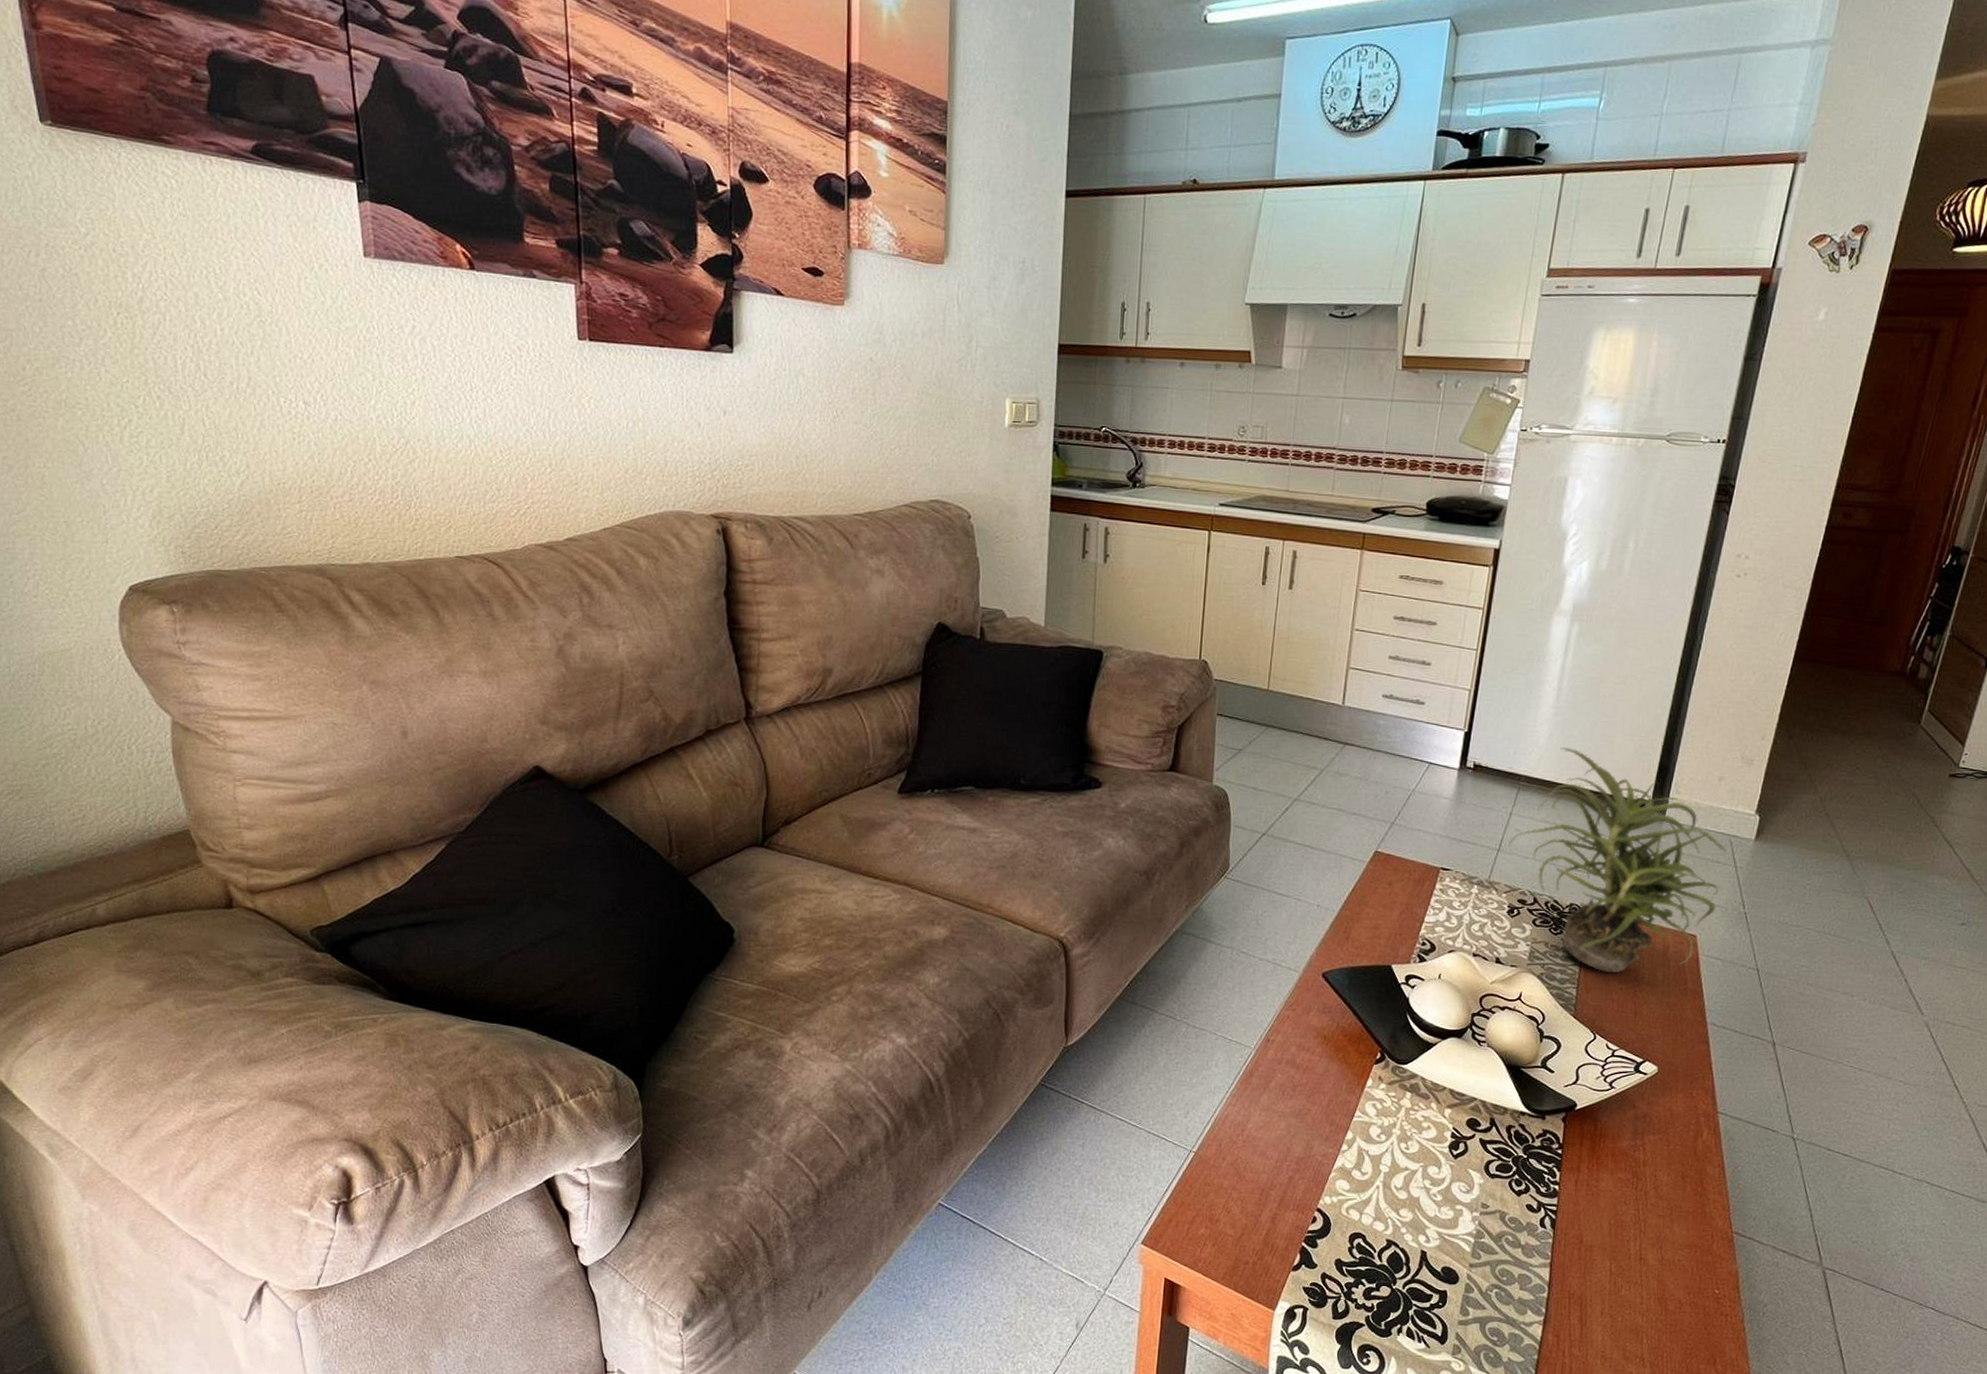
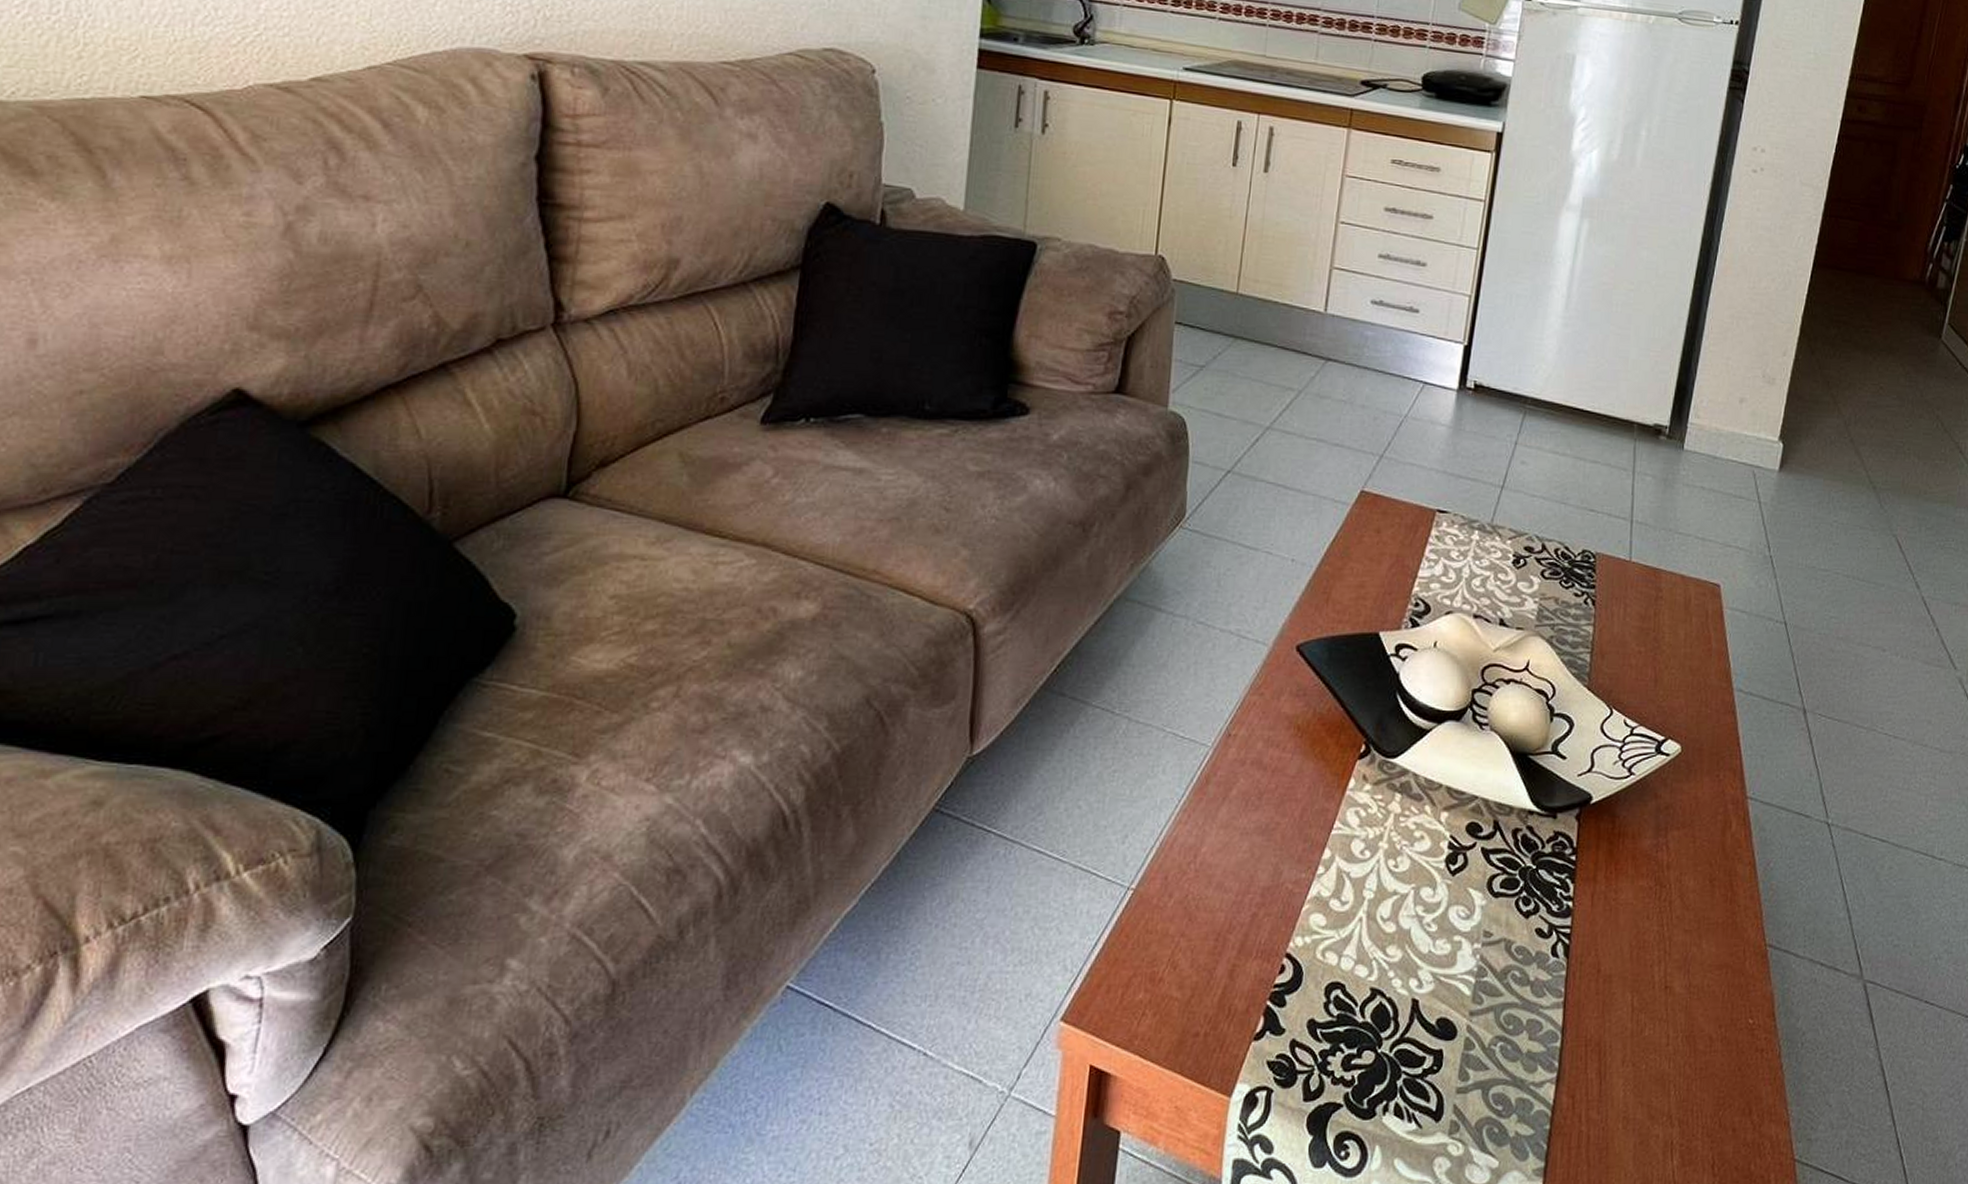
potted plant: present [1508,747,1727,973] -> none [1513,364,1750,633]

